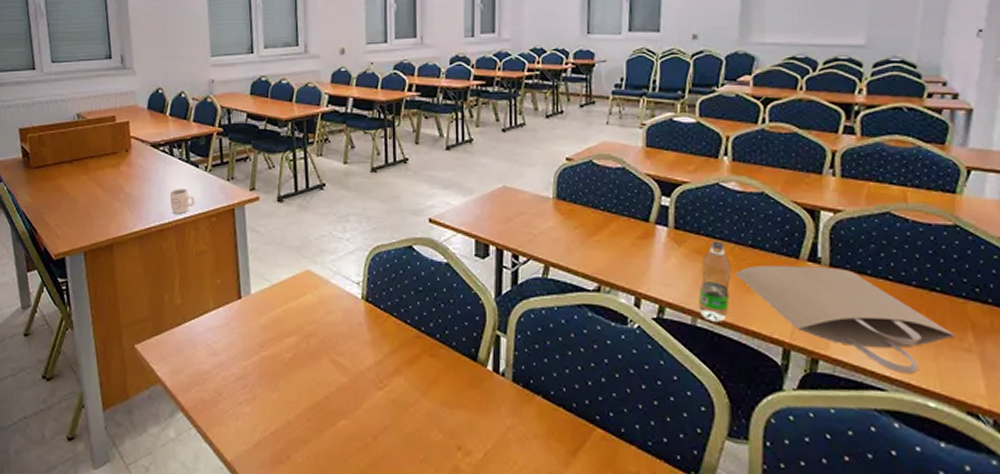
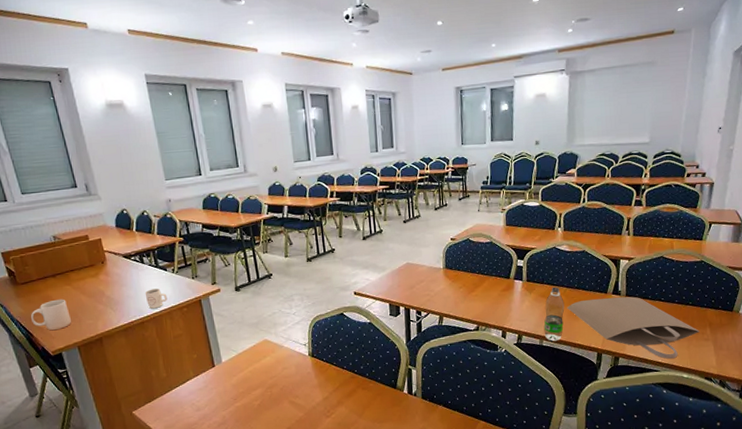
cup: none [37,190,83,229] -> present [30,299,72,331]

